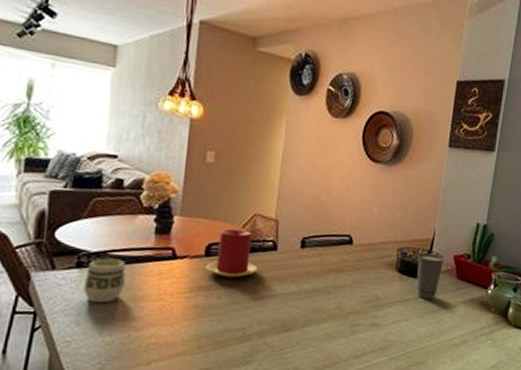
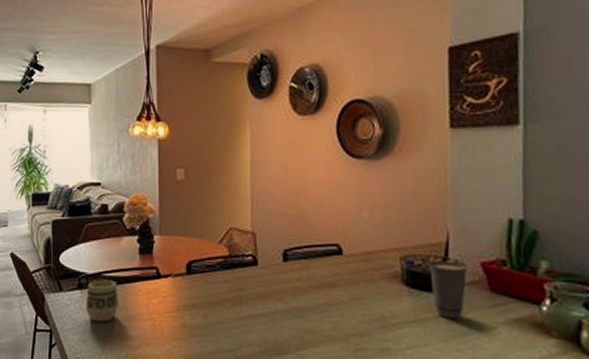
candle: present [206,228,258,278] -> none [189,245,240,296]

